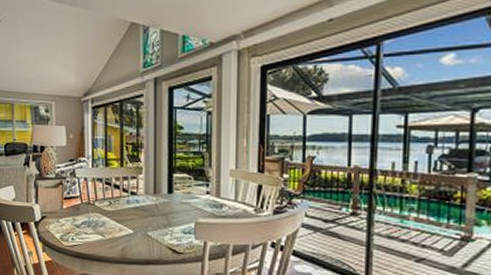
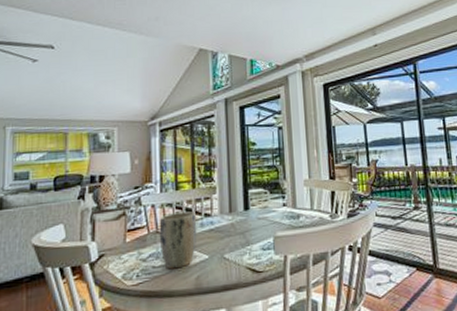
plant pot: none [91,188,123,238] -> present [159,211,196,270]

